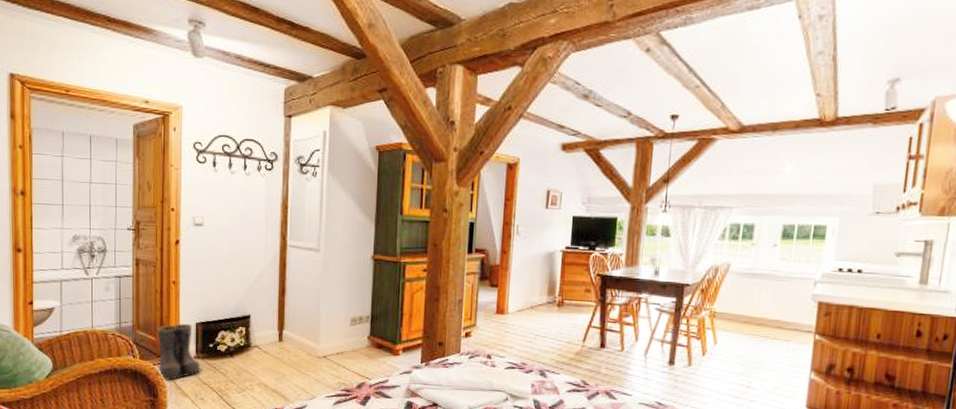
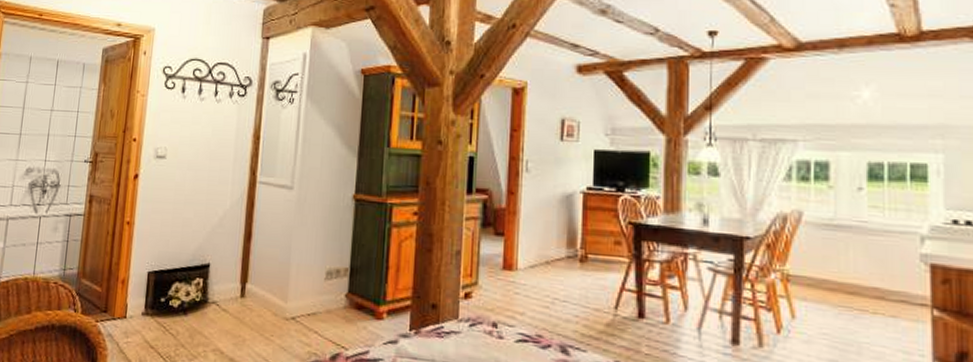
boots: present [156,323,203,380] -> none [99,271,151,341]

